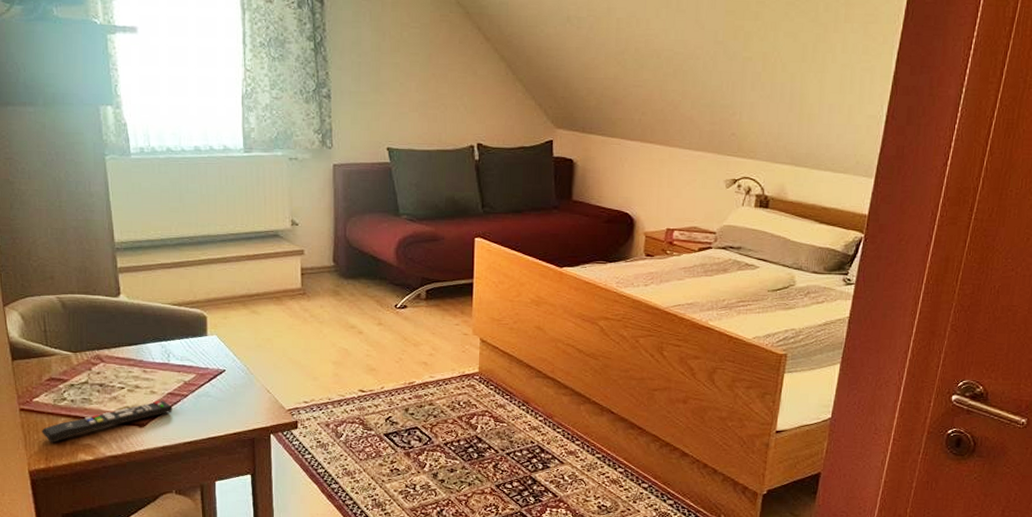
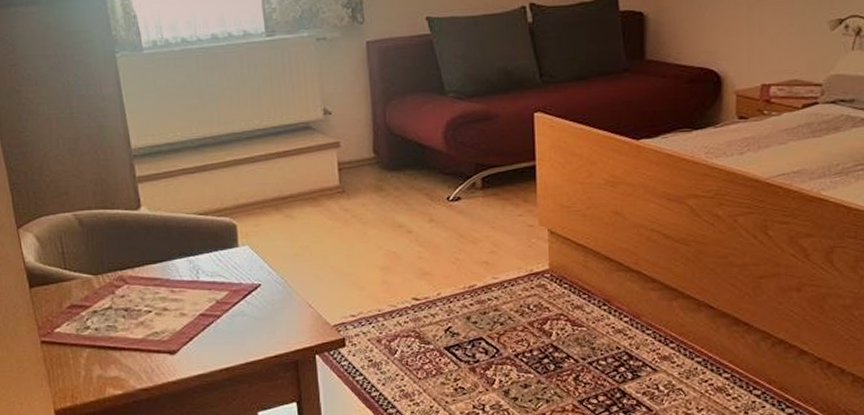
remote control: present [41,400,173,443] -> none [65,323,206,378]

